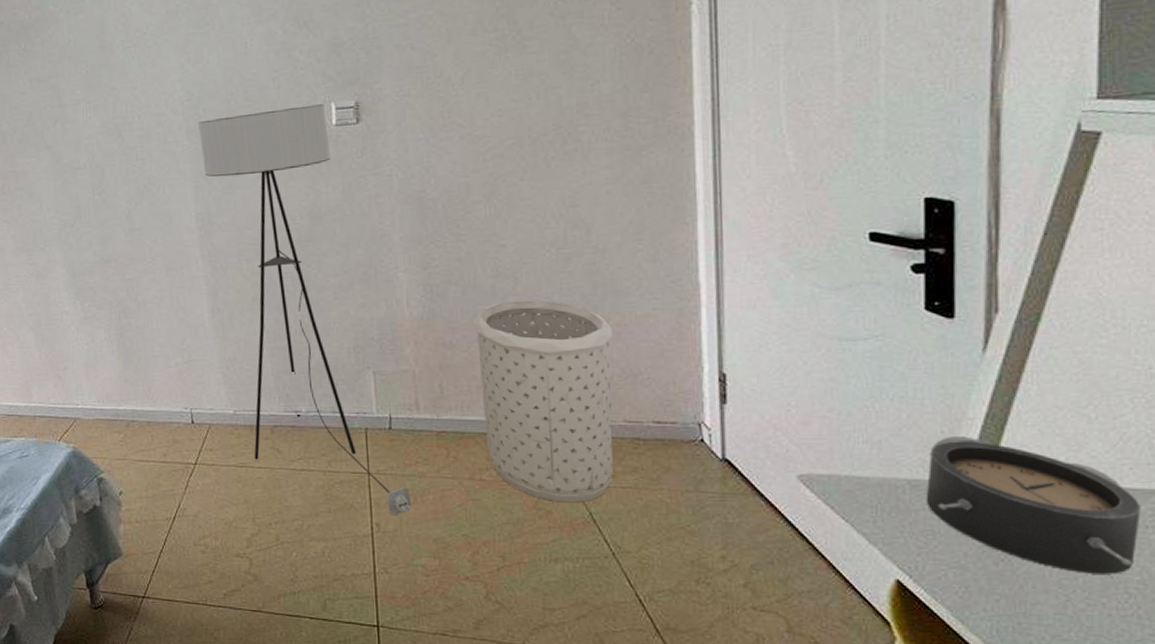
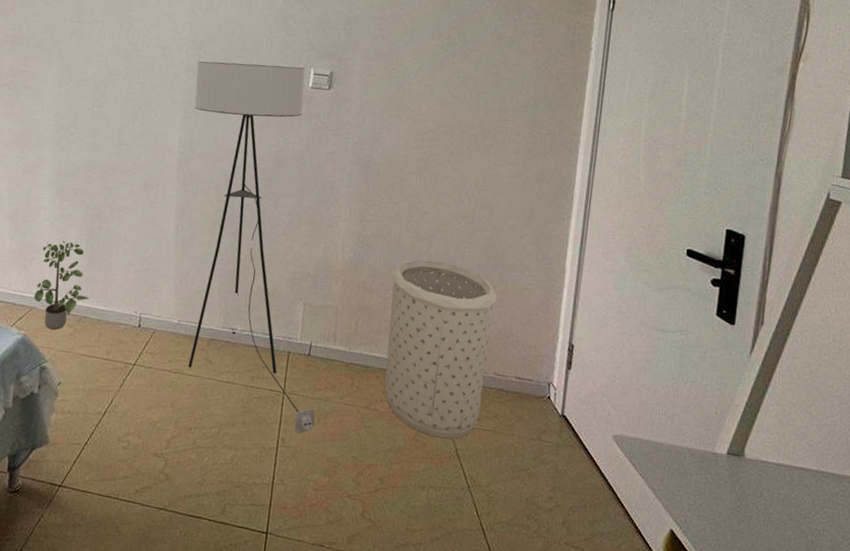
potted plant: none [73,344,133,439] -> present [33,241,89,330]
alarm clock: present [927,436,1141,574] -> none [699,417,836,540]

